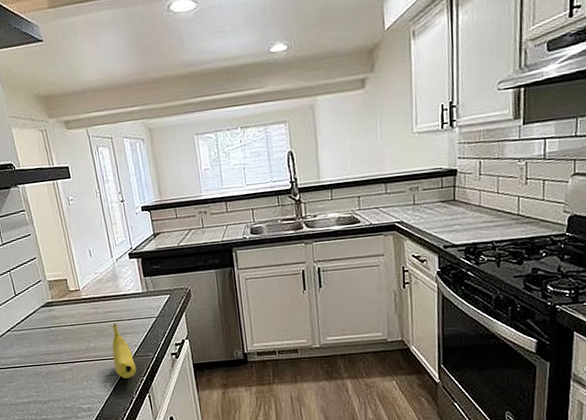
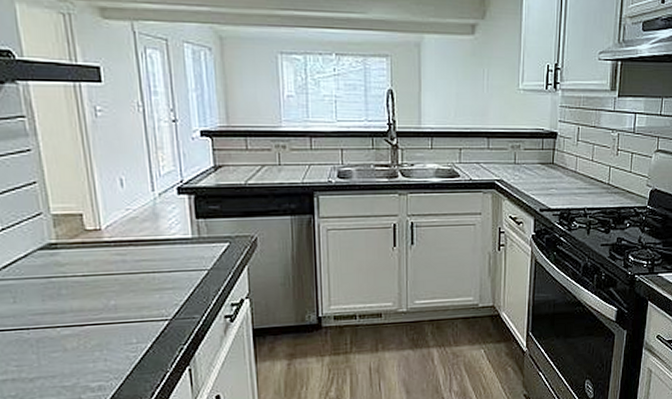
fruit: present [112,323,137,379] -> none [142,275,175,347]

